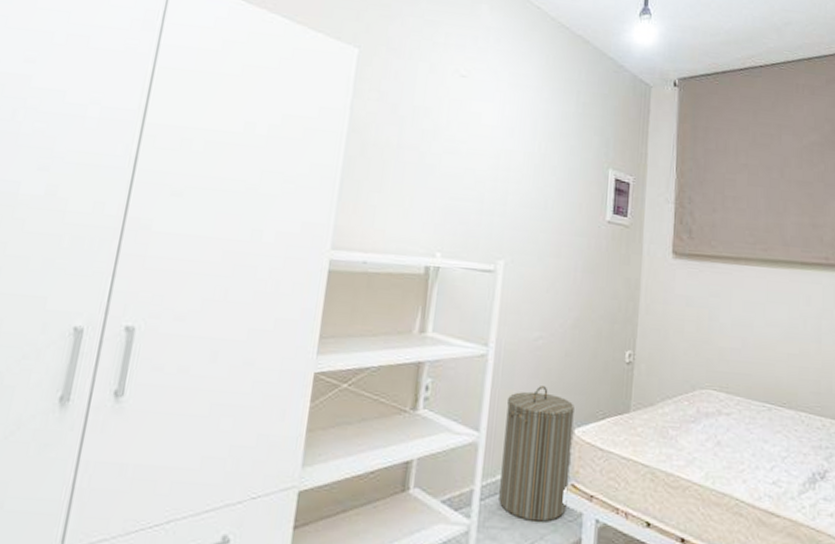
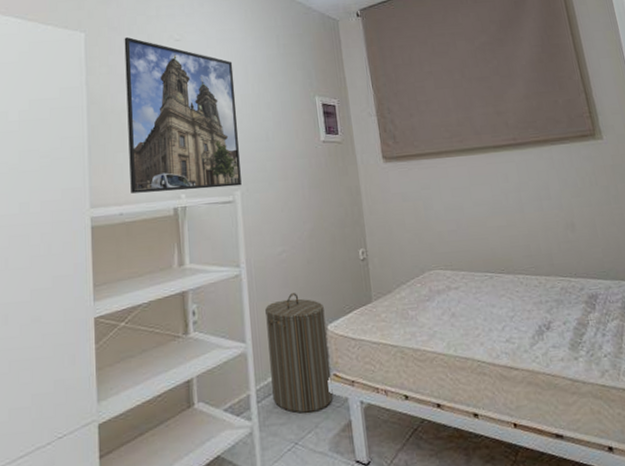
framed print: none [380,61,522,255] -> present [124,36,242,193]

